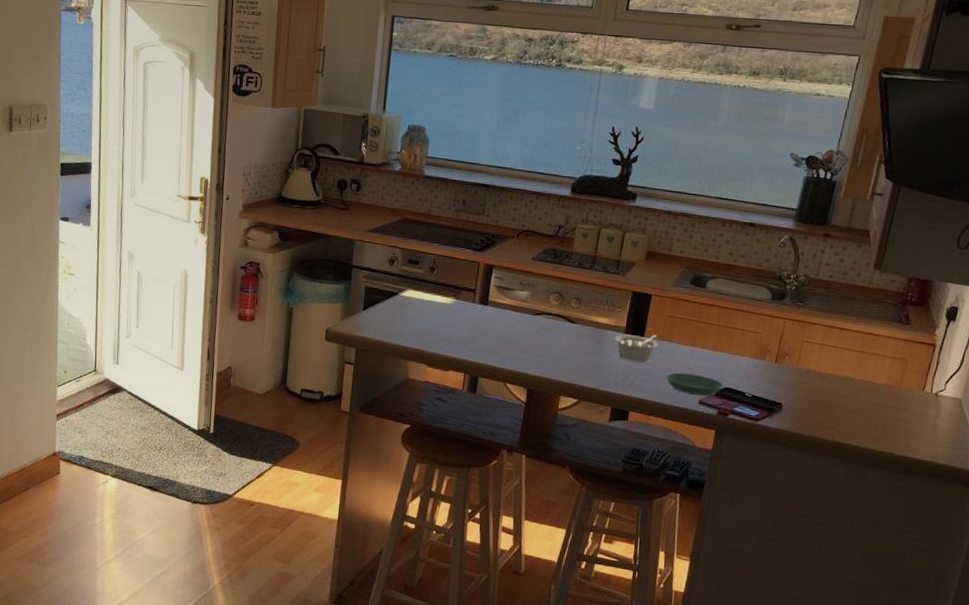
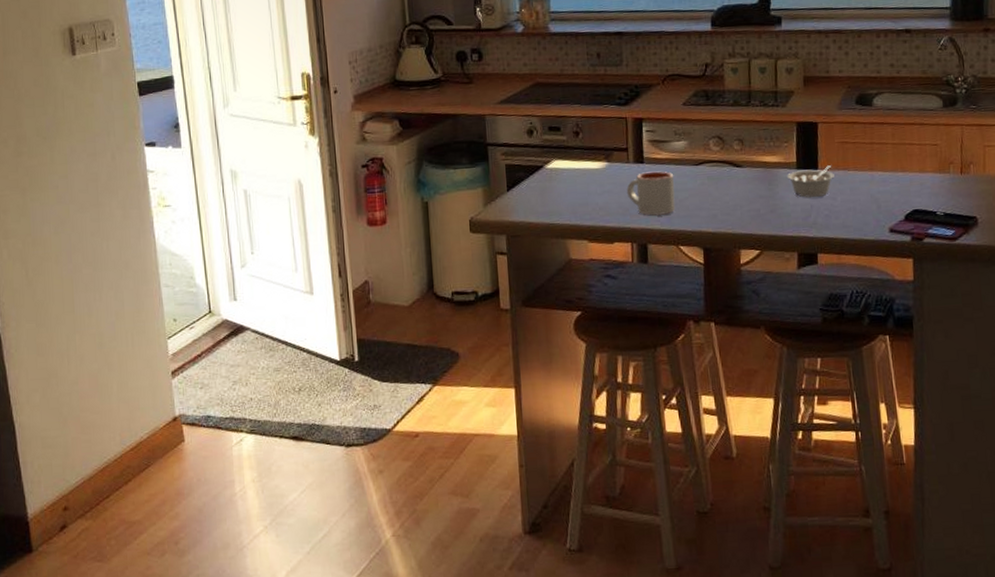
mug: none [468,313,513,354] -> present [626,171,676,216]
saucer: present [665,372,724,396] -> none [849,201,912,224]

